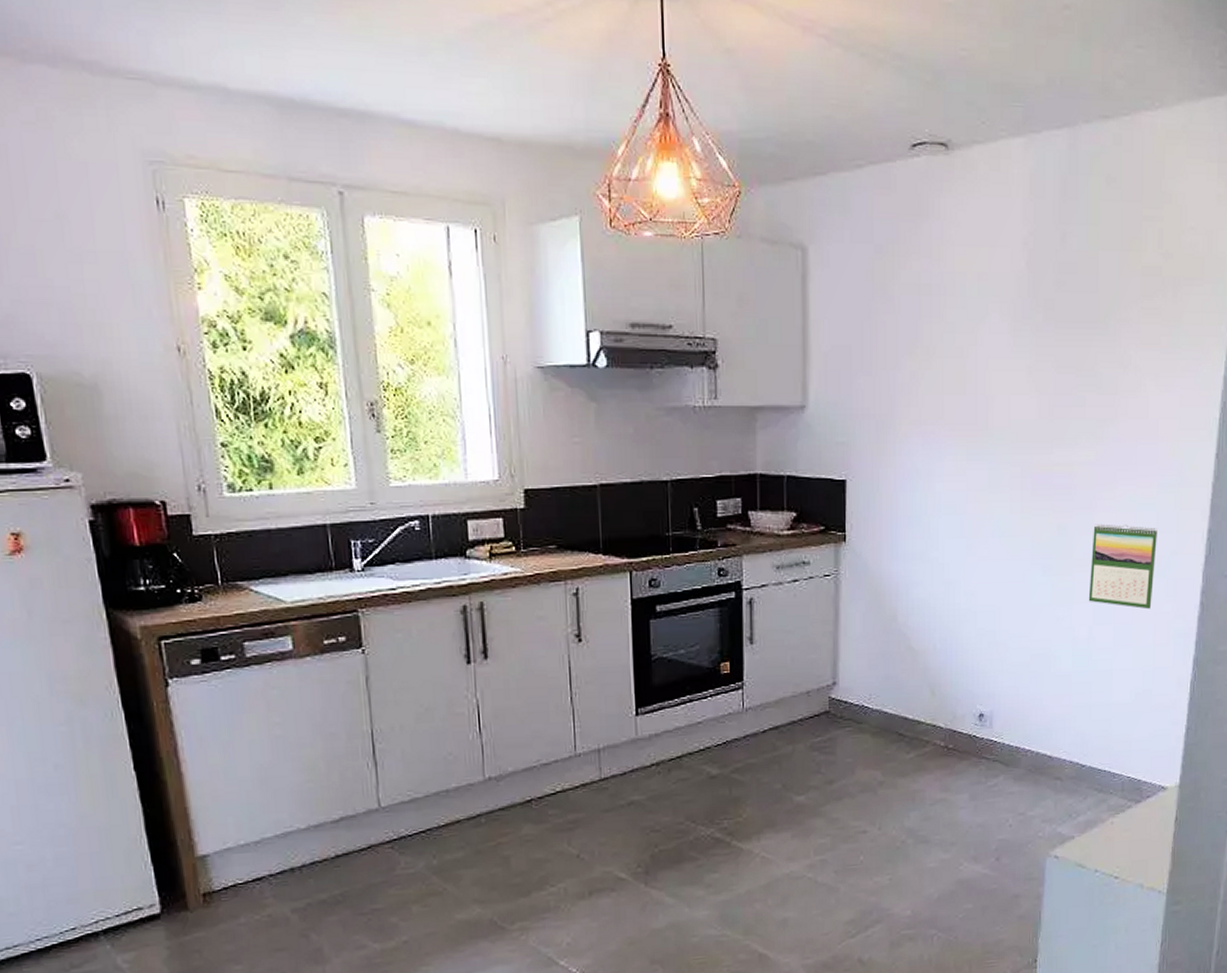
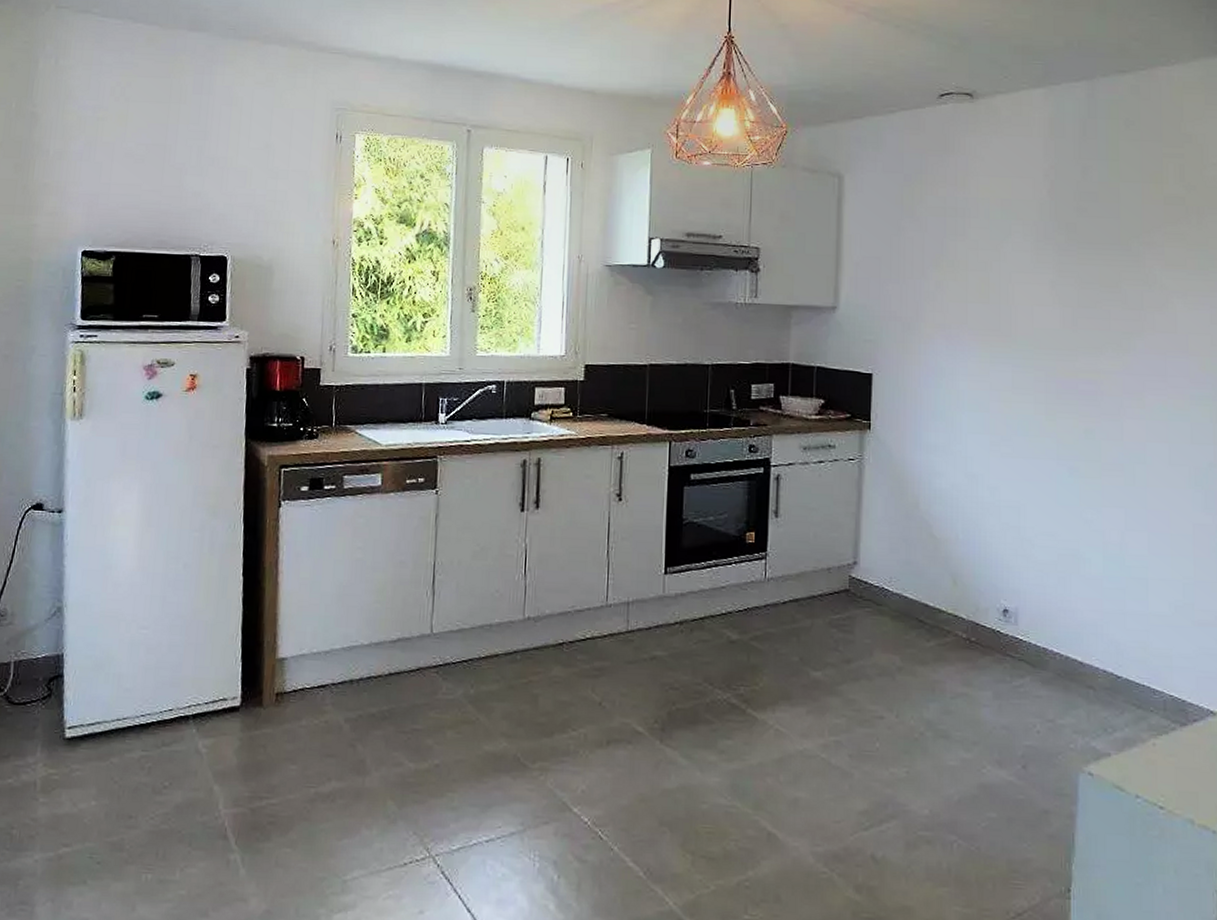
calendar: present [1088,524,1157,610] -> none [1119,430,1192,520]

